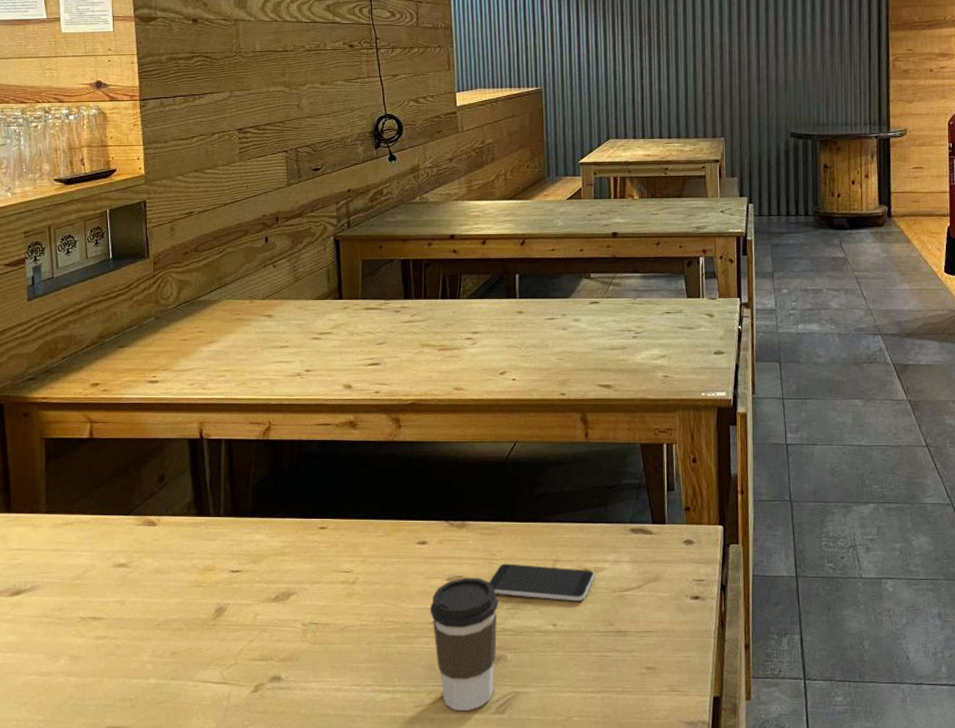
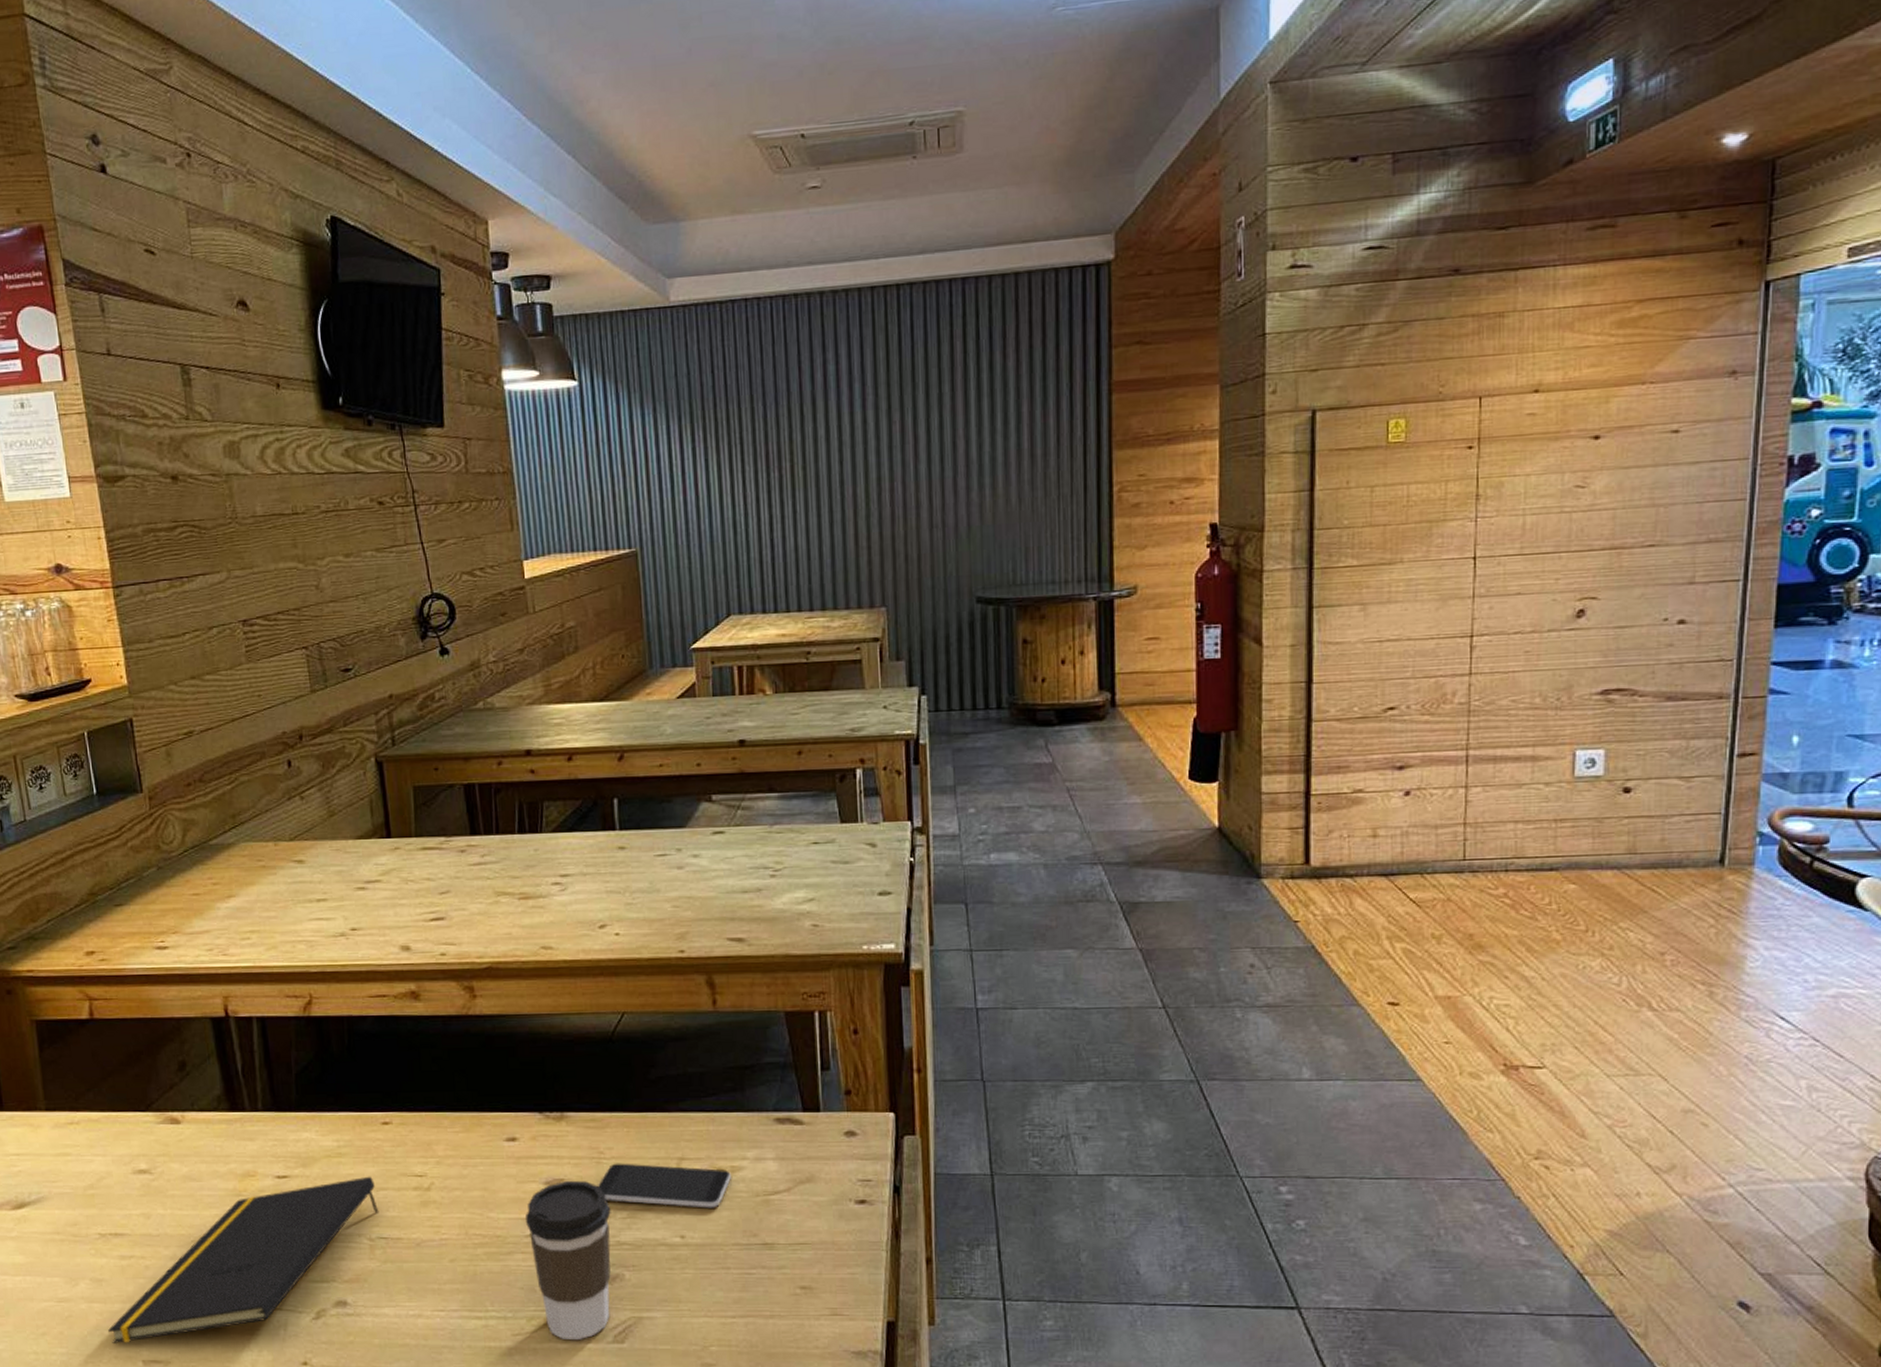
notepad: none [80,571,313,712] -> present [108,1176,379,1343]

